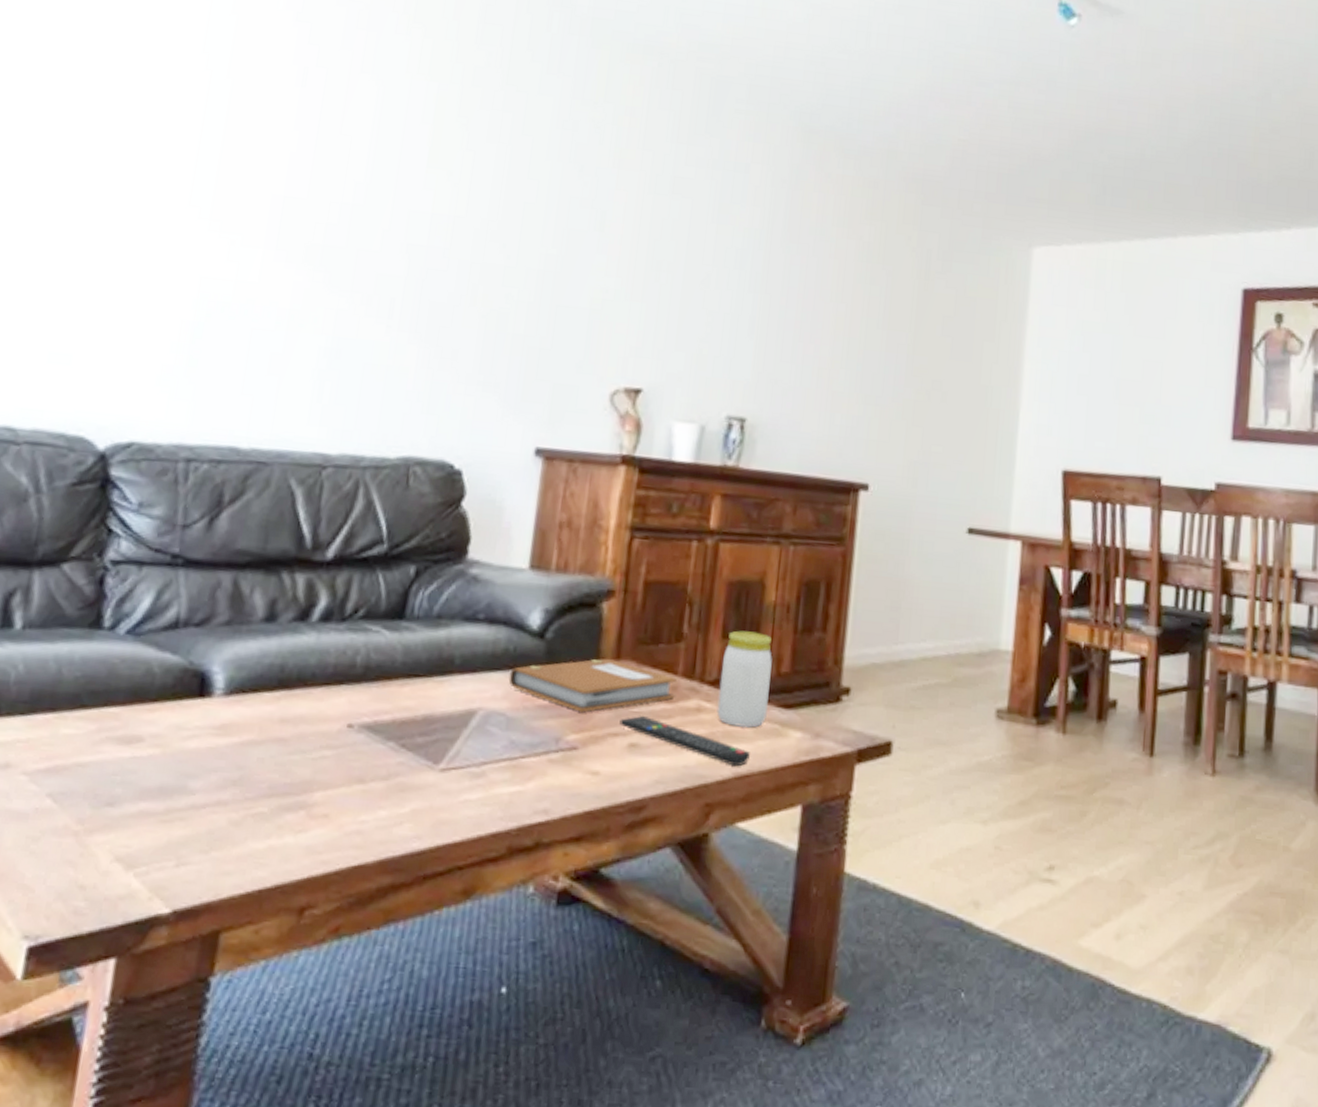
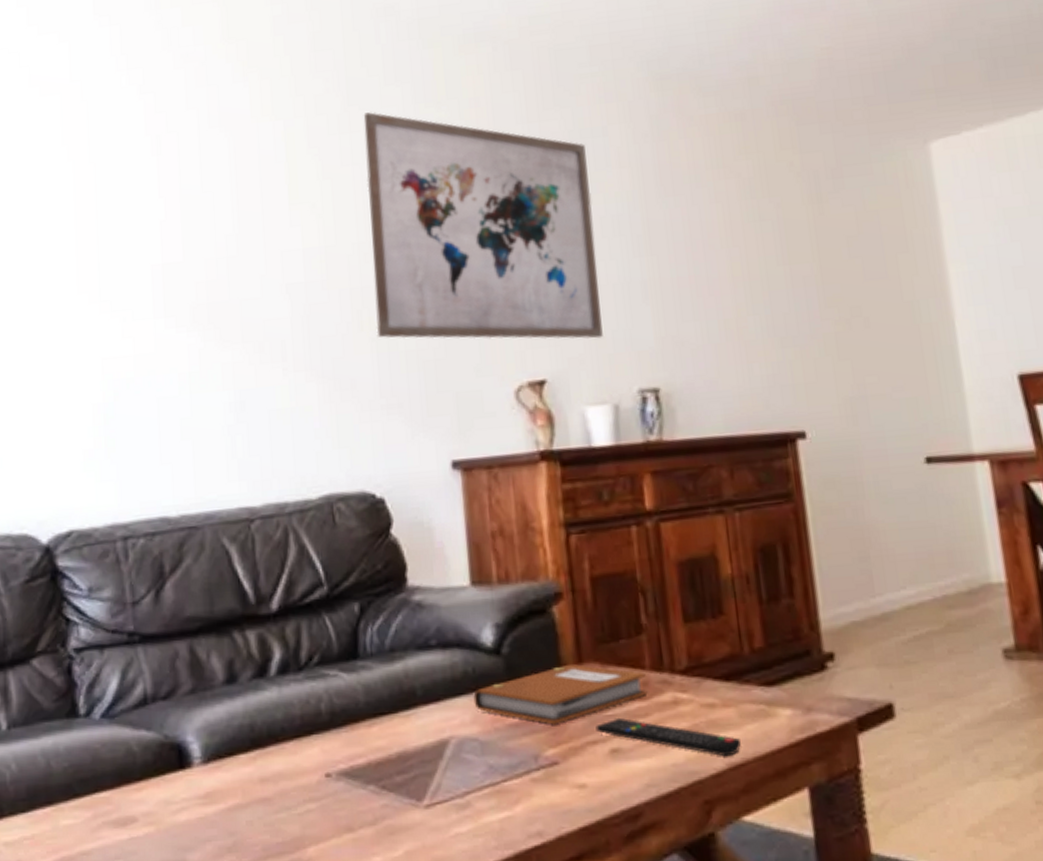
wall art: none [488,95,726,361] -> present [363,112,603,339]
jar: present [717,630,772,728] -> none [689,610,750,715]

